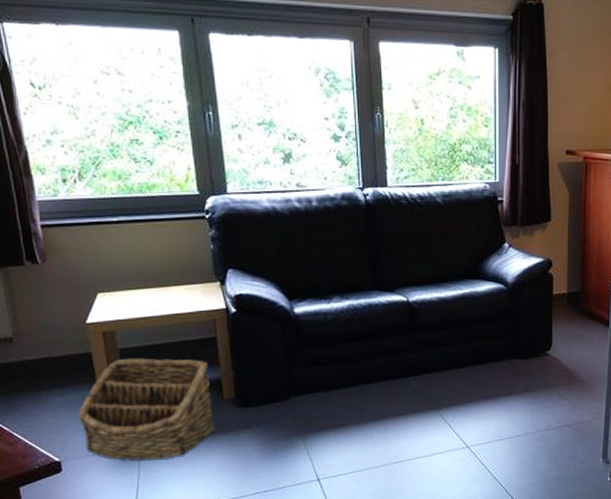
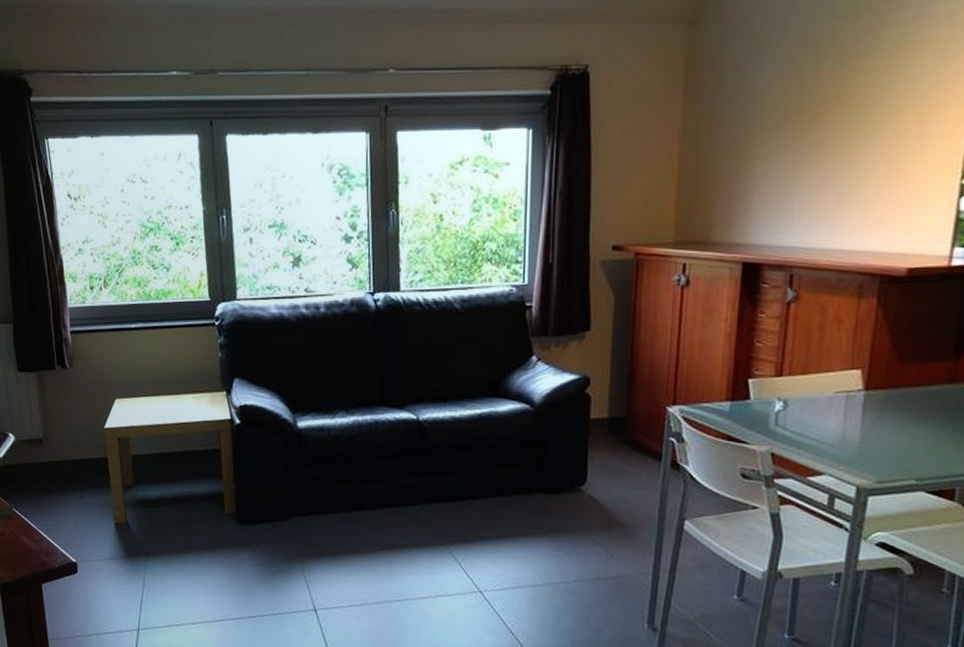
basket: present [78,358,215,460] -> none [94,465,216,571]

